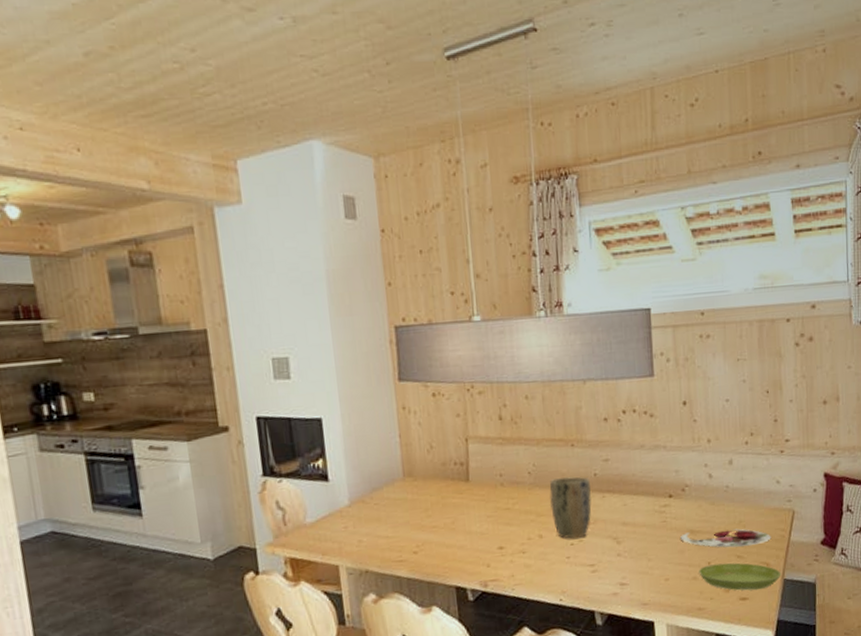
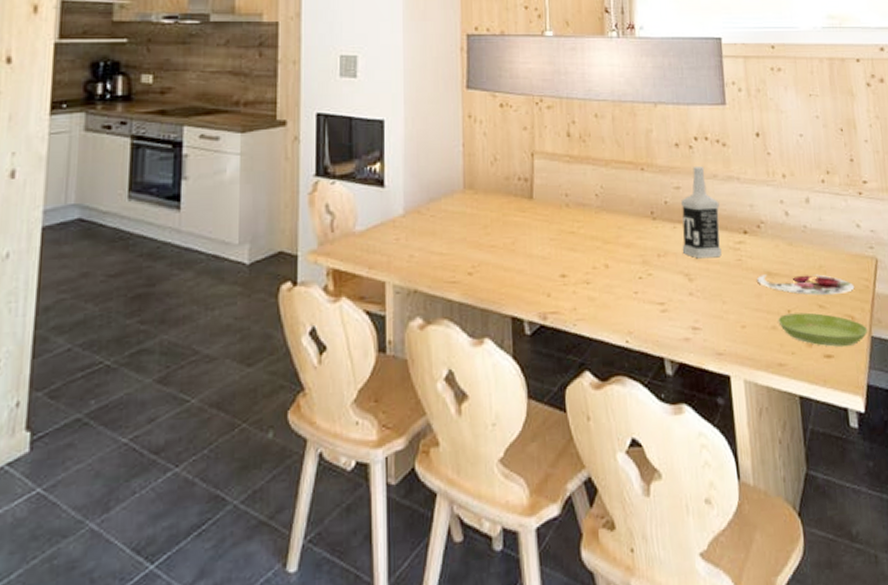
plant pot: present [549,476,592,539] -> none [617,202,662,271]
vodka: none [610,438,648,523] -> present [681,167,722,259]

